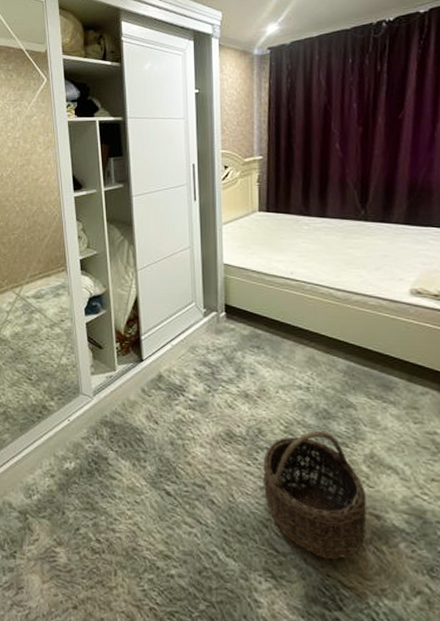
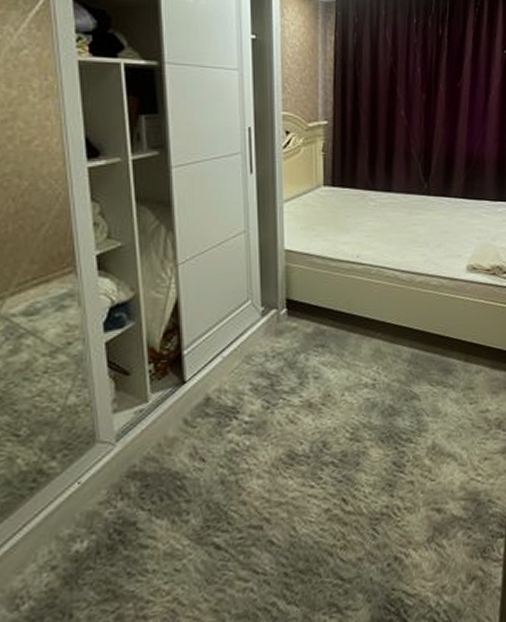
wicker basket: present [262,431,367,560] -> none [327,431,429,572]

